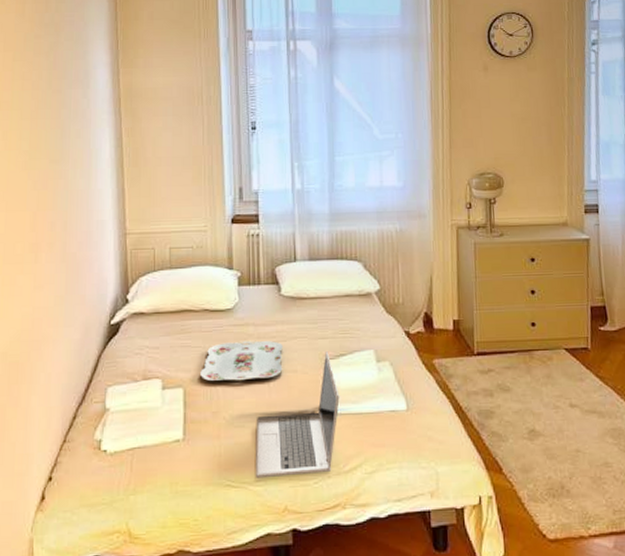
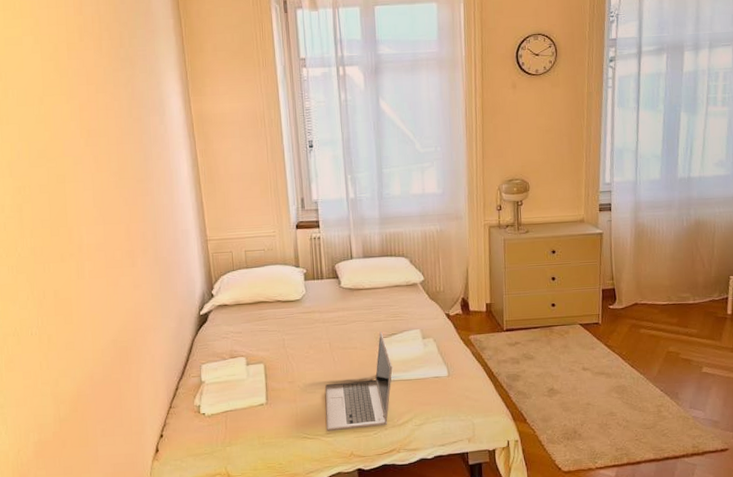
serving tray: present [200,340,283,382] -> none [277,324,345,358]

